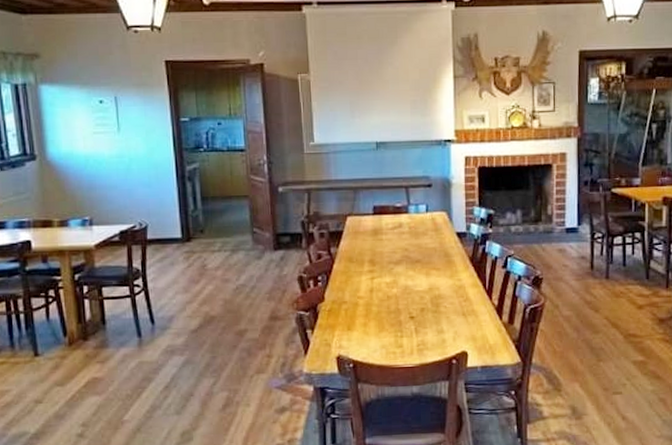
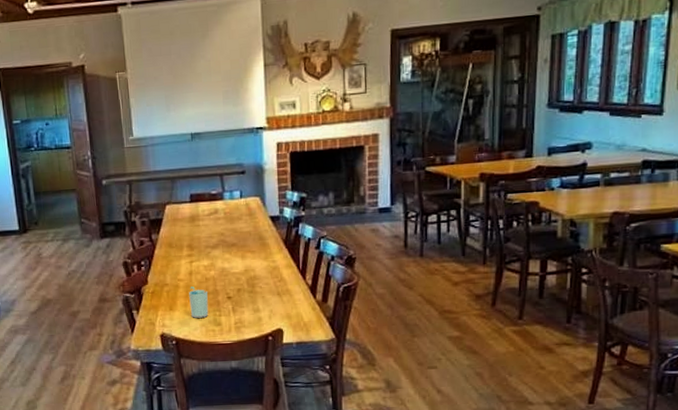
cup: none [369,305,390,339] -> present [189,286,209,318]

